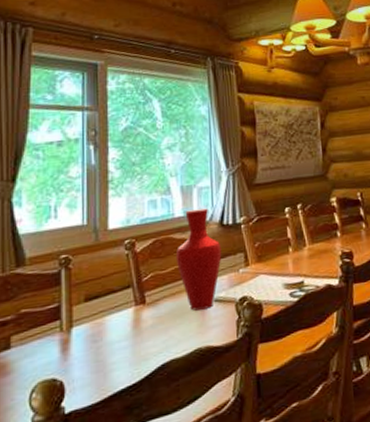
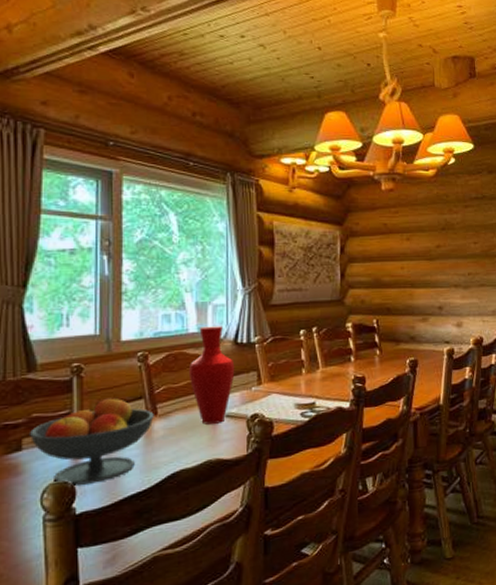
fruit bowl: none [17,286,143,384] -> present [29,396,154,486]

